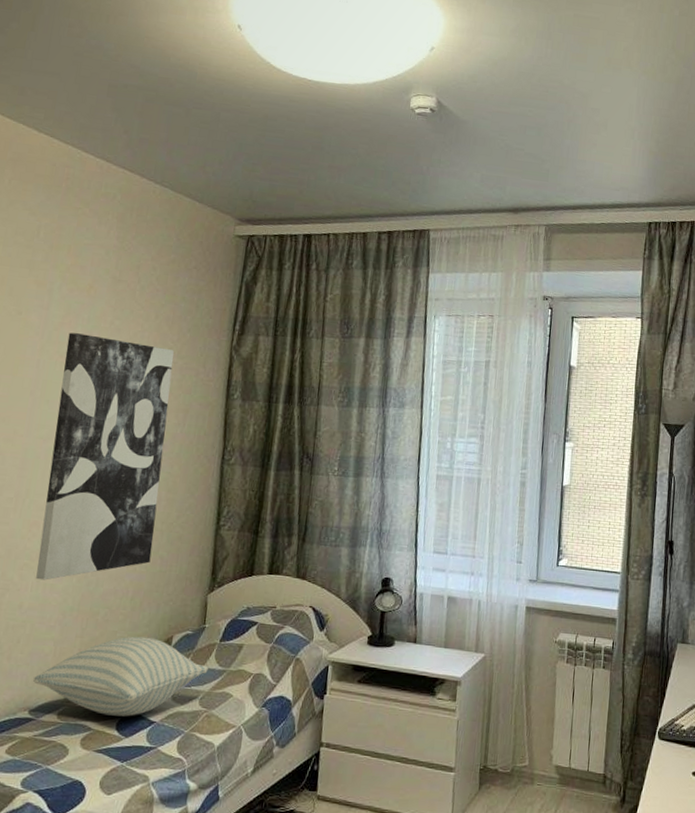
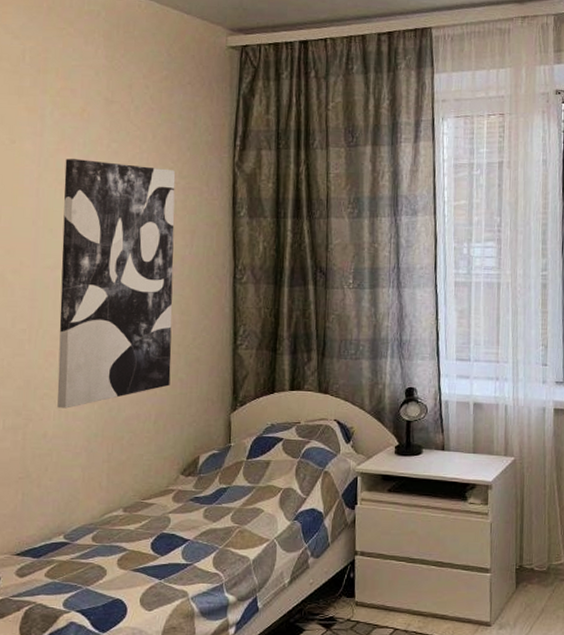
pillow: present [33,636,208,717] -> none [65,458,237,536]

